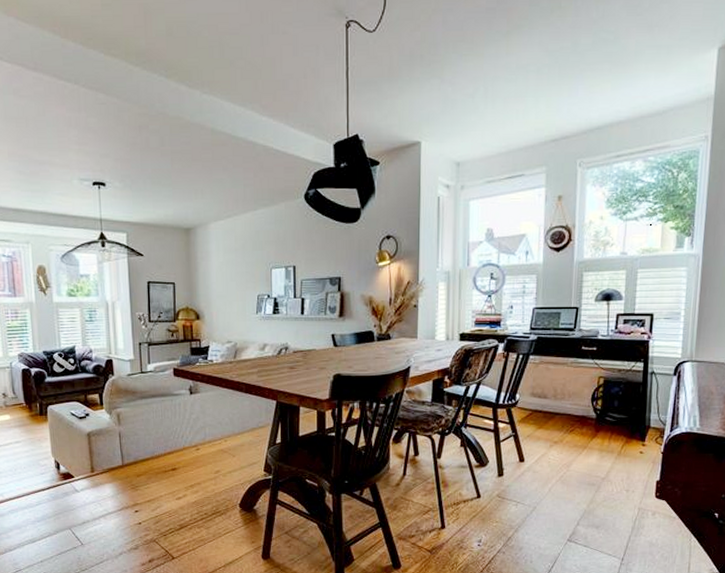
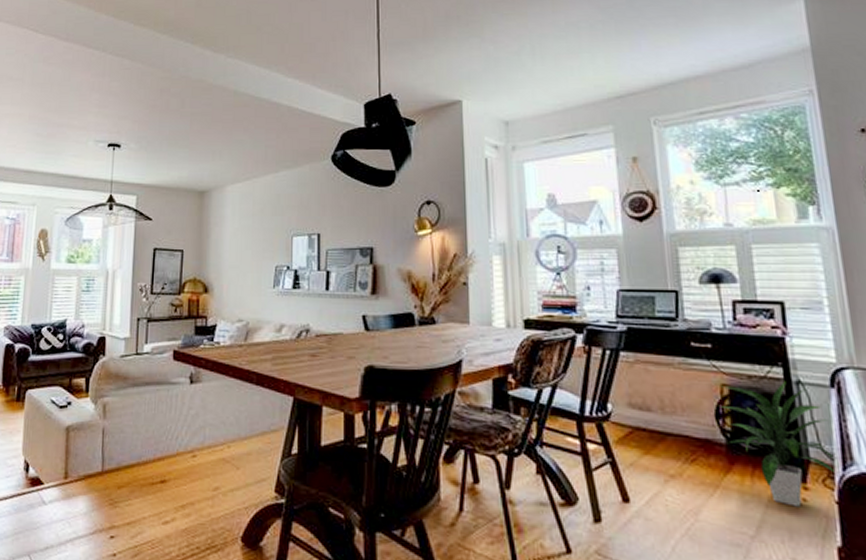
indoor plant: none [596,372,668,457] -> present [721,381,836,507]

